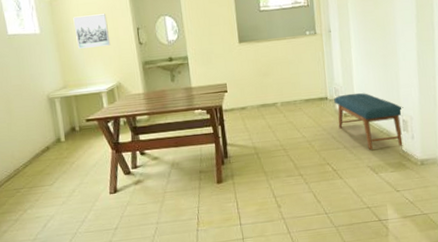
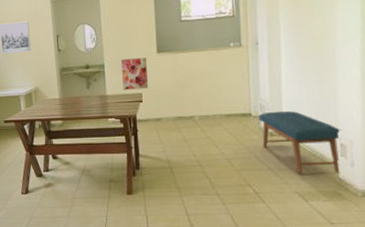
wall art: none [203,48,233,81] -> present [120,57,149,90]

